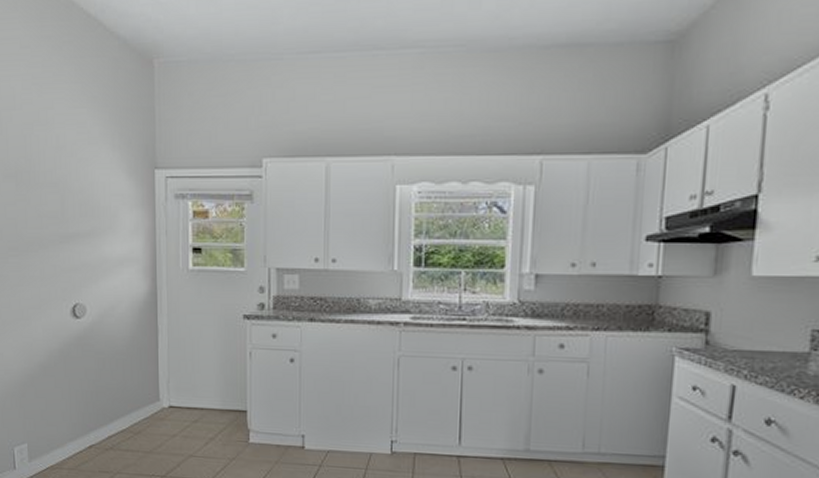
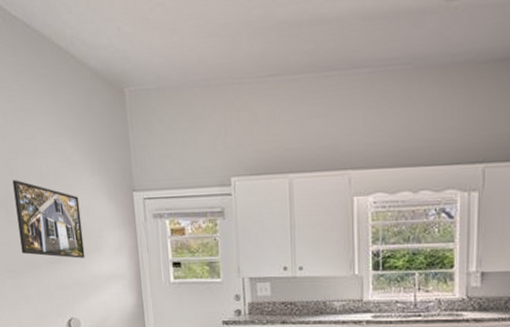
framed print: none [26,151,97,239] -> present [12,180,85,259]

